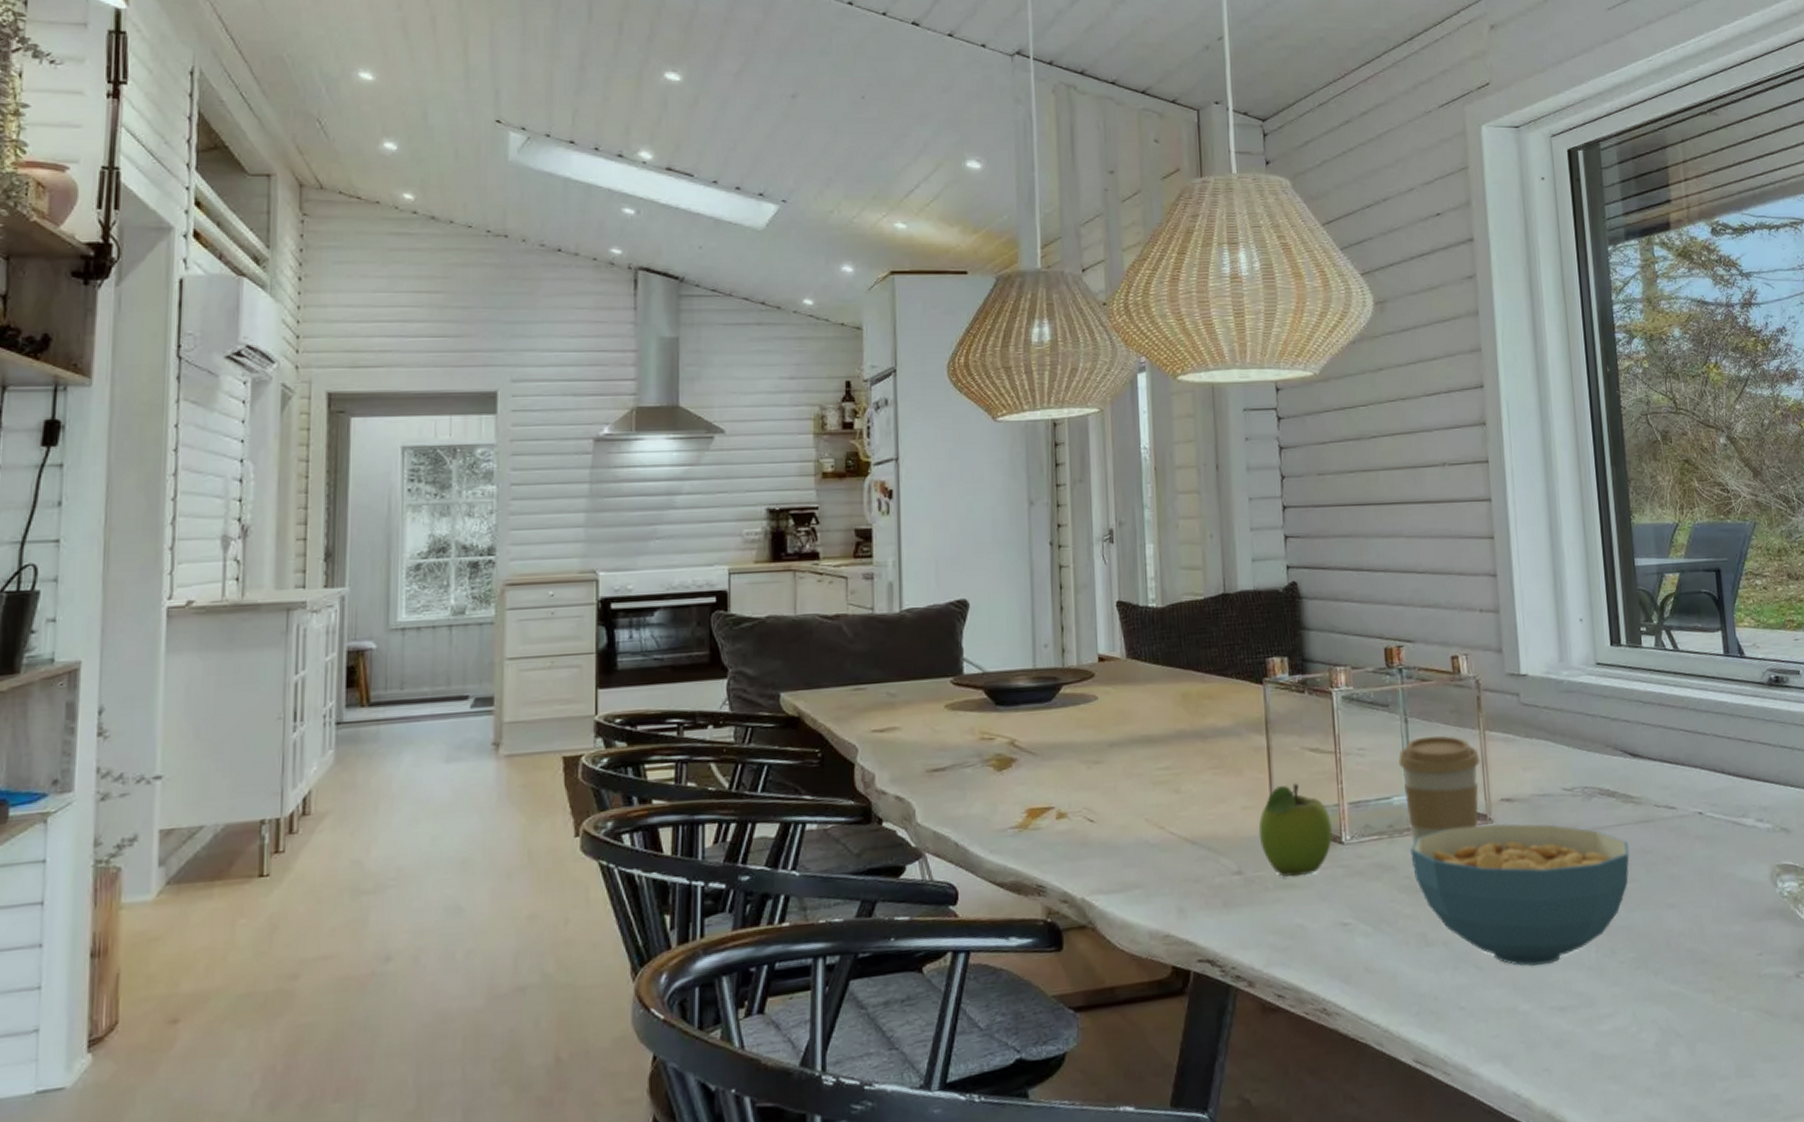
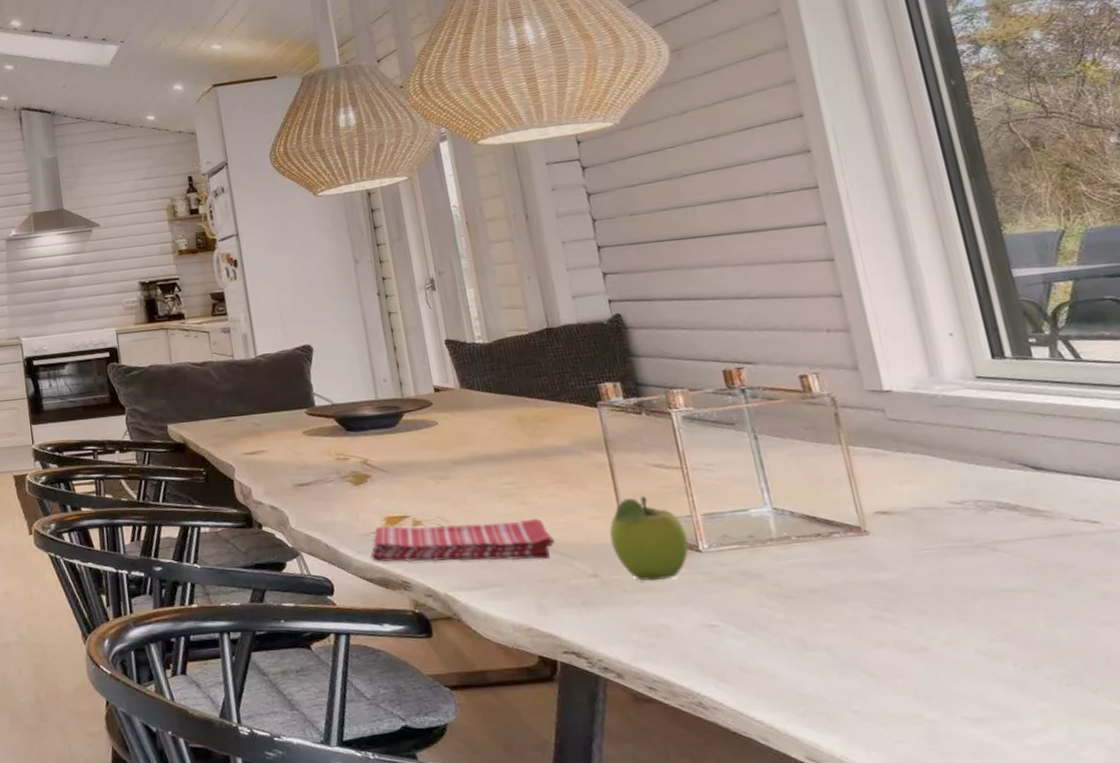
dish towel: none [1005,808,1203,863] -> present [371,518,554,563]
coffee cup: present [1399,735,1481,844] -> none [752,451,852,553]
cereal bowl: present [1410,823,1630,967] -> none [776,535,1046,677]

